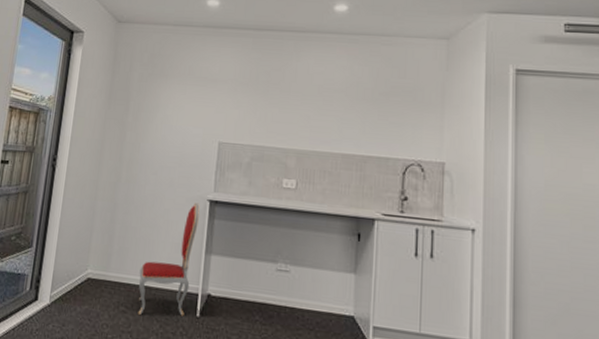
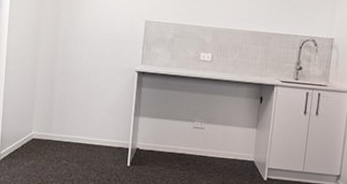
dining chair: present [137,202,200,317] -> none [77,73,129,167]

